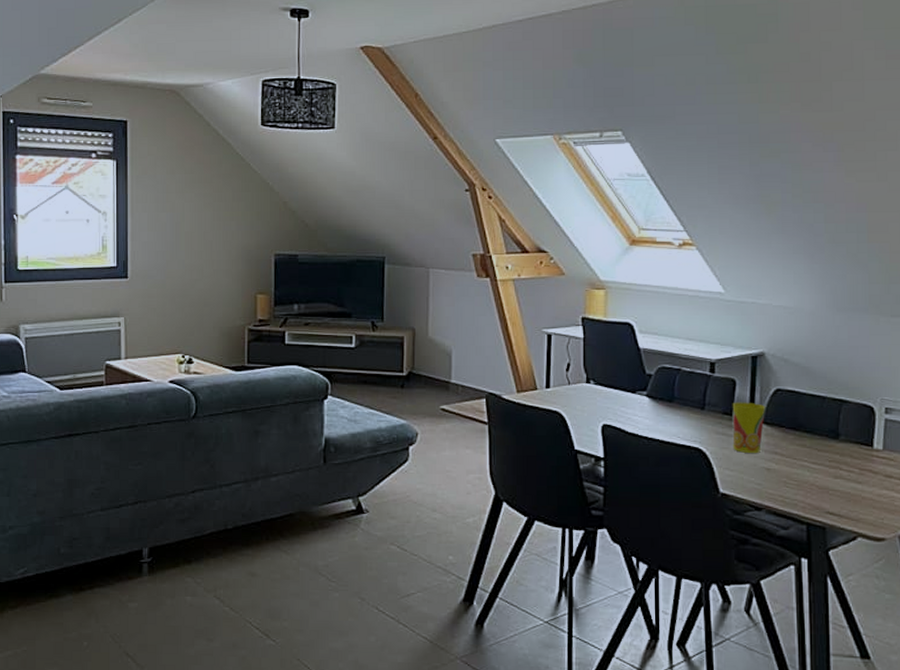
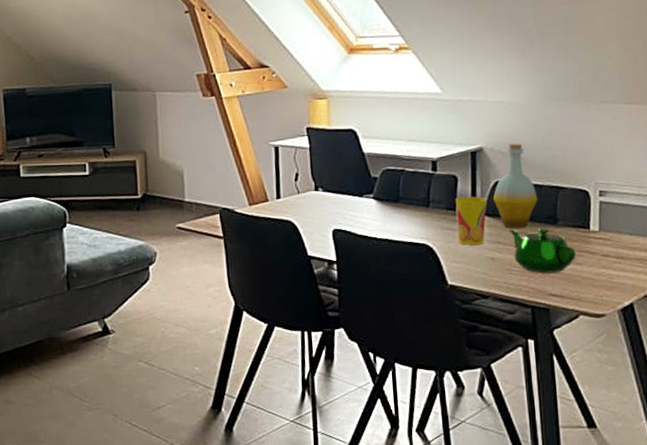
bottle: none [772,351,820,440] -> present [492,143,538,229]
teapot: none [788,440,857,490] -> present [510,228,576,273]

